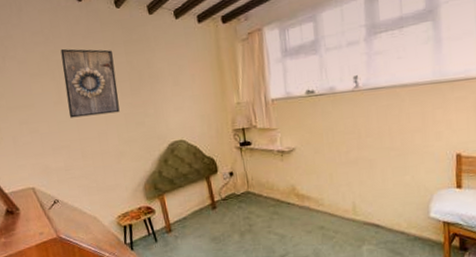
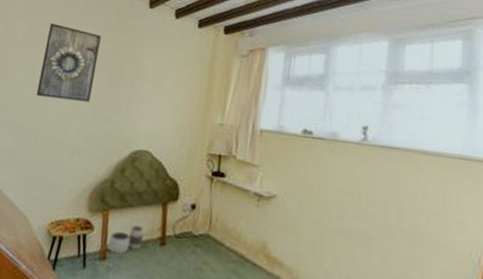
waste basket: none [170,199,198,226] -> present [108,224,145,255]

